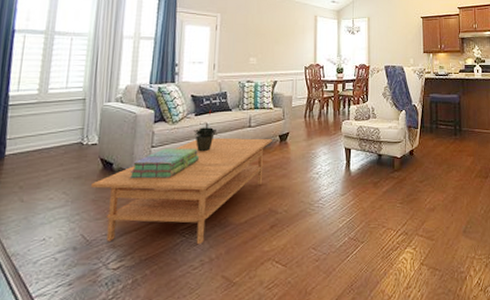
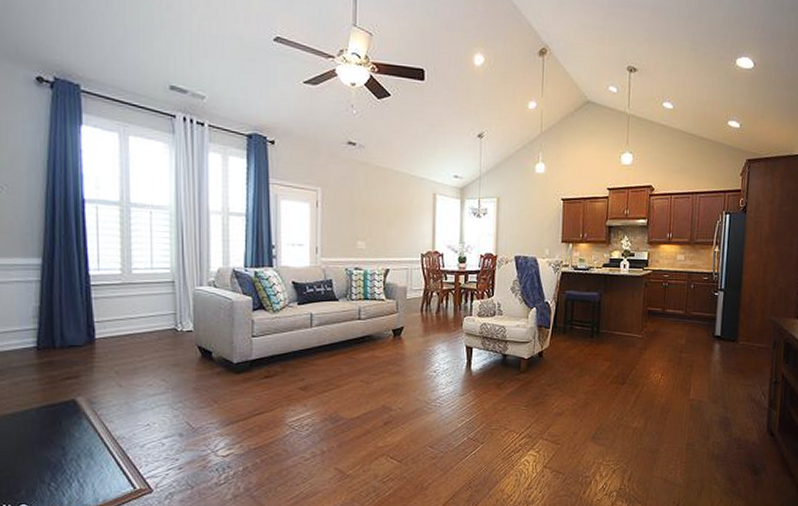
coffee table: present [91,137,272,244] -> none [191,329,385,436]
stack of books: present [129,148,199,179] -> none [230,339,304,370]
potted plant: present [194,109,217,152] -> none [297,298,324,344]

